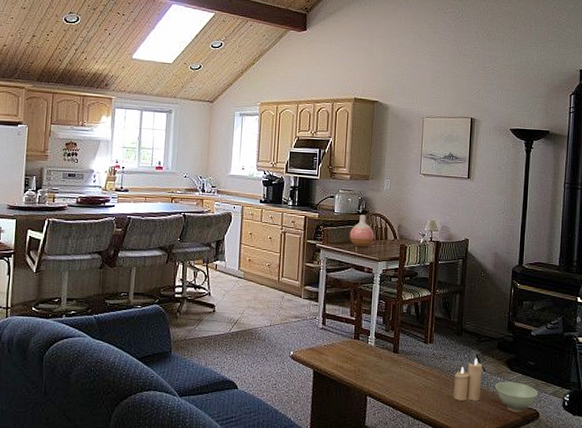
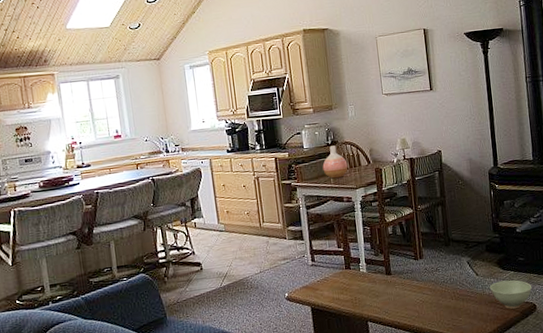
candle: present [453,358,483,401] -> none [449,265,478,309]

